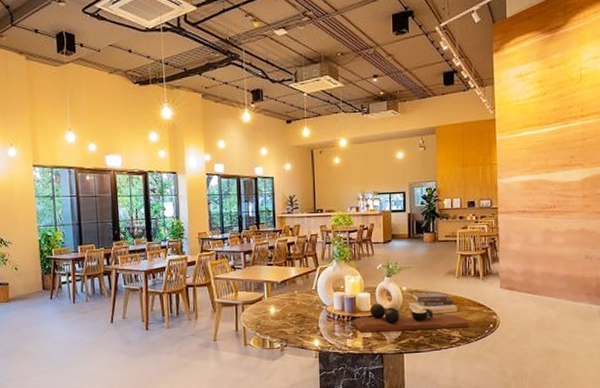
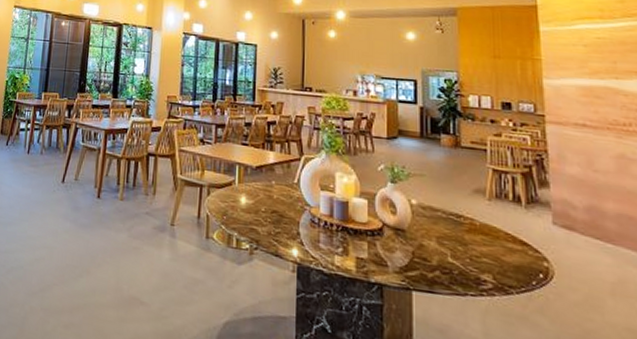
decorative tray: present [354,303,468,333] -> none [345,214,505,272]
books: present [408,292,458,314] -> none [419,210,490,247]

